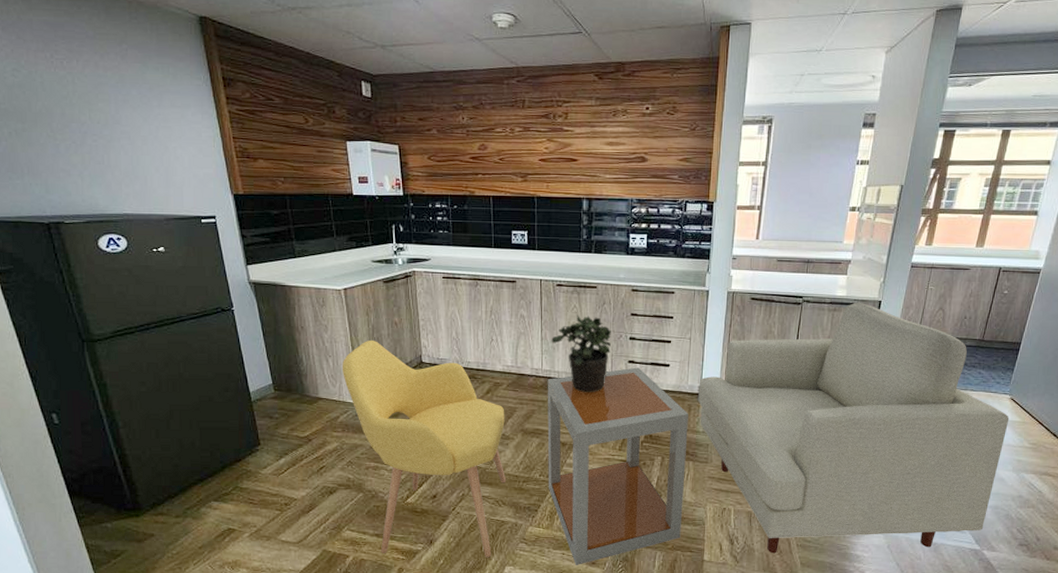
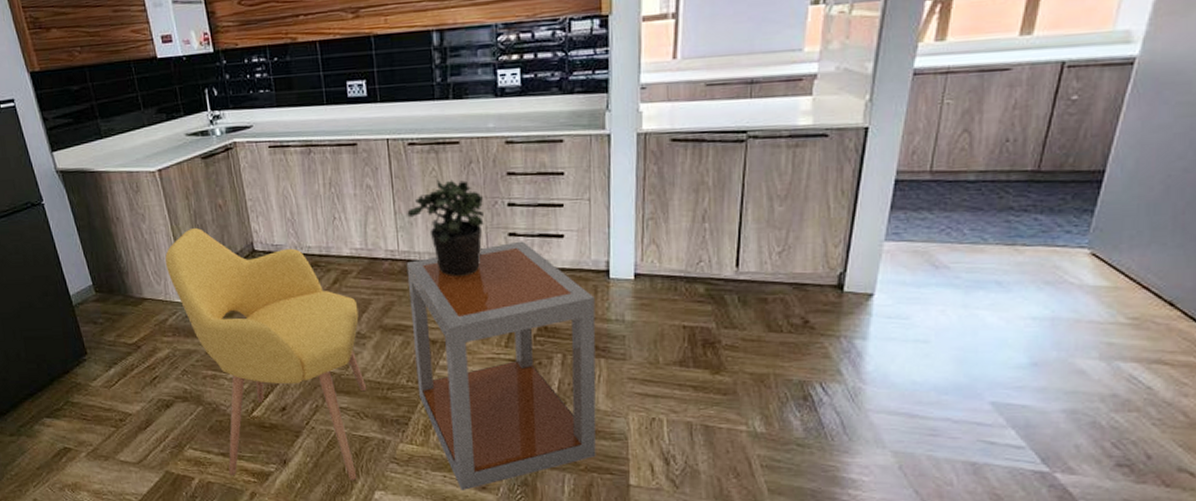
chair: present [698,302,1010,554] -> none [606,131,1090,477]

